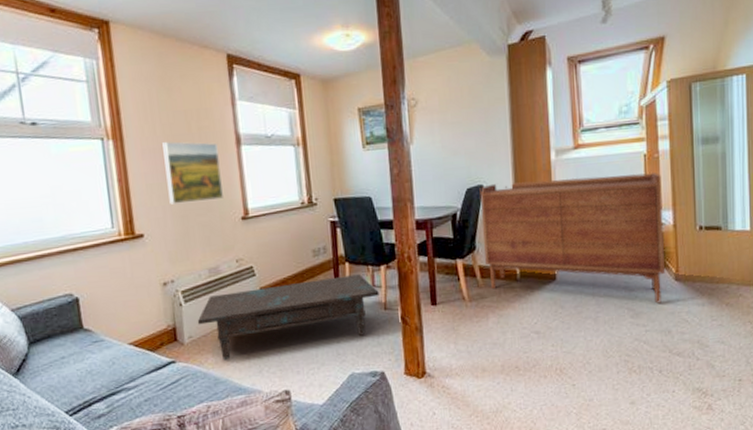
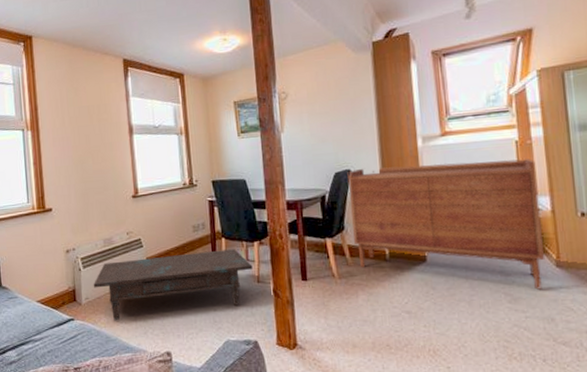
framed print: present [162,141,223,205] -> none [69,131,117,184]

